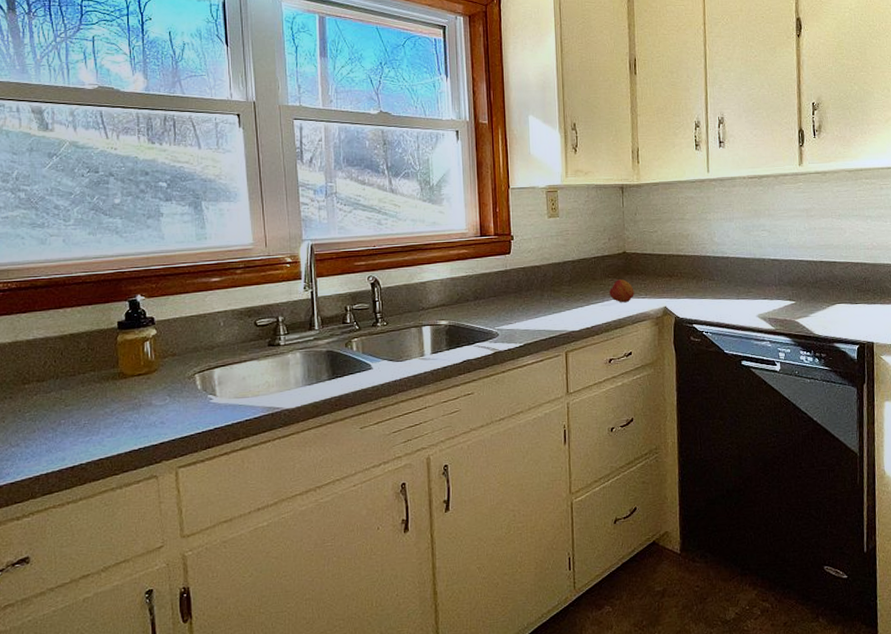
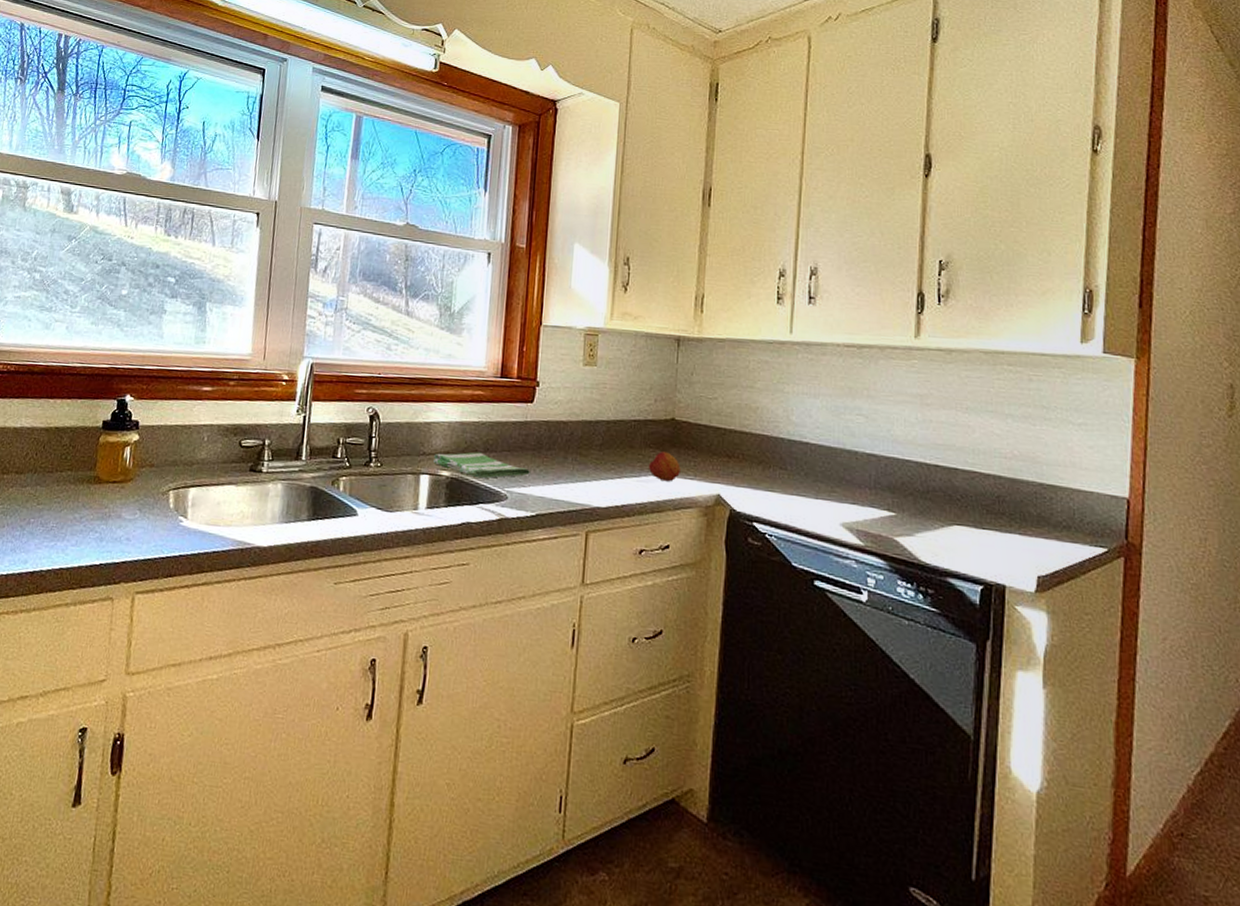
dish towel: none [432,301,515,323] -> present [433,452,530,479]

